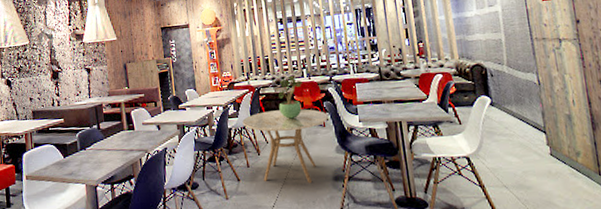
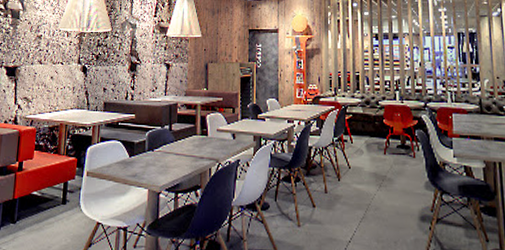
dining table: present [242,109,329,184] -> none [324,133,420,221]
potted plant: present [278,75,302,119] -> none [366,96,394,144]

